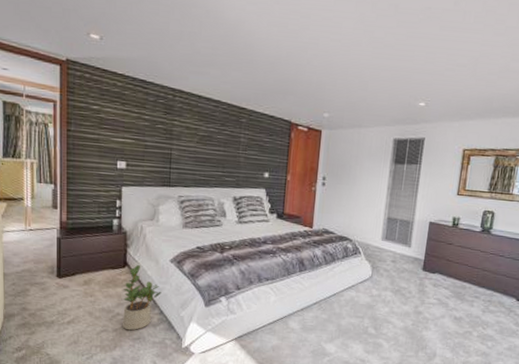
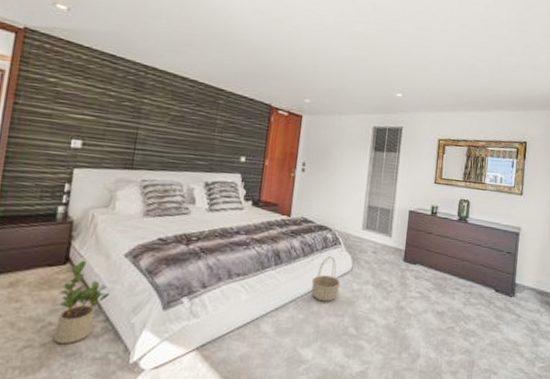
basket: none [333,264,360,305] -> present [311,255,340,302]

